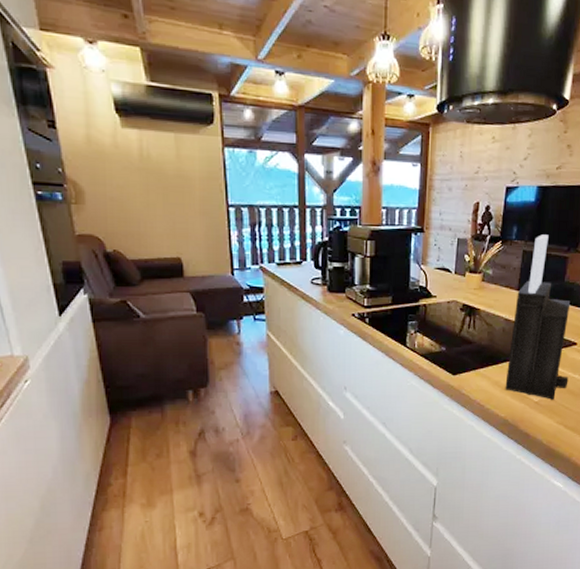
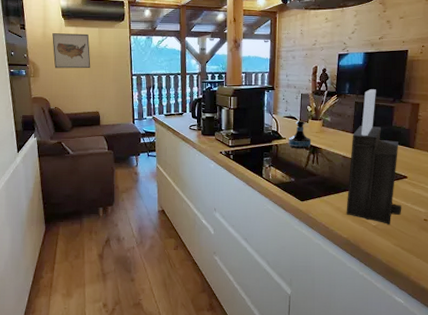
wall art: none [101,137,166,194] -> present [52,33,91,69]
tequila bottle: none [439,273,468,310] -> present [288,120,311,149]

